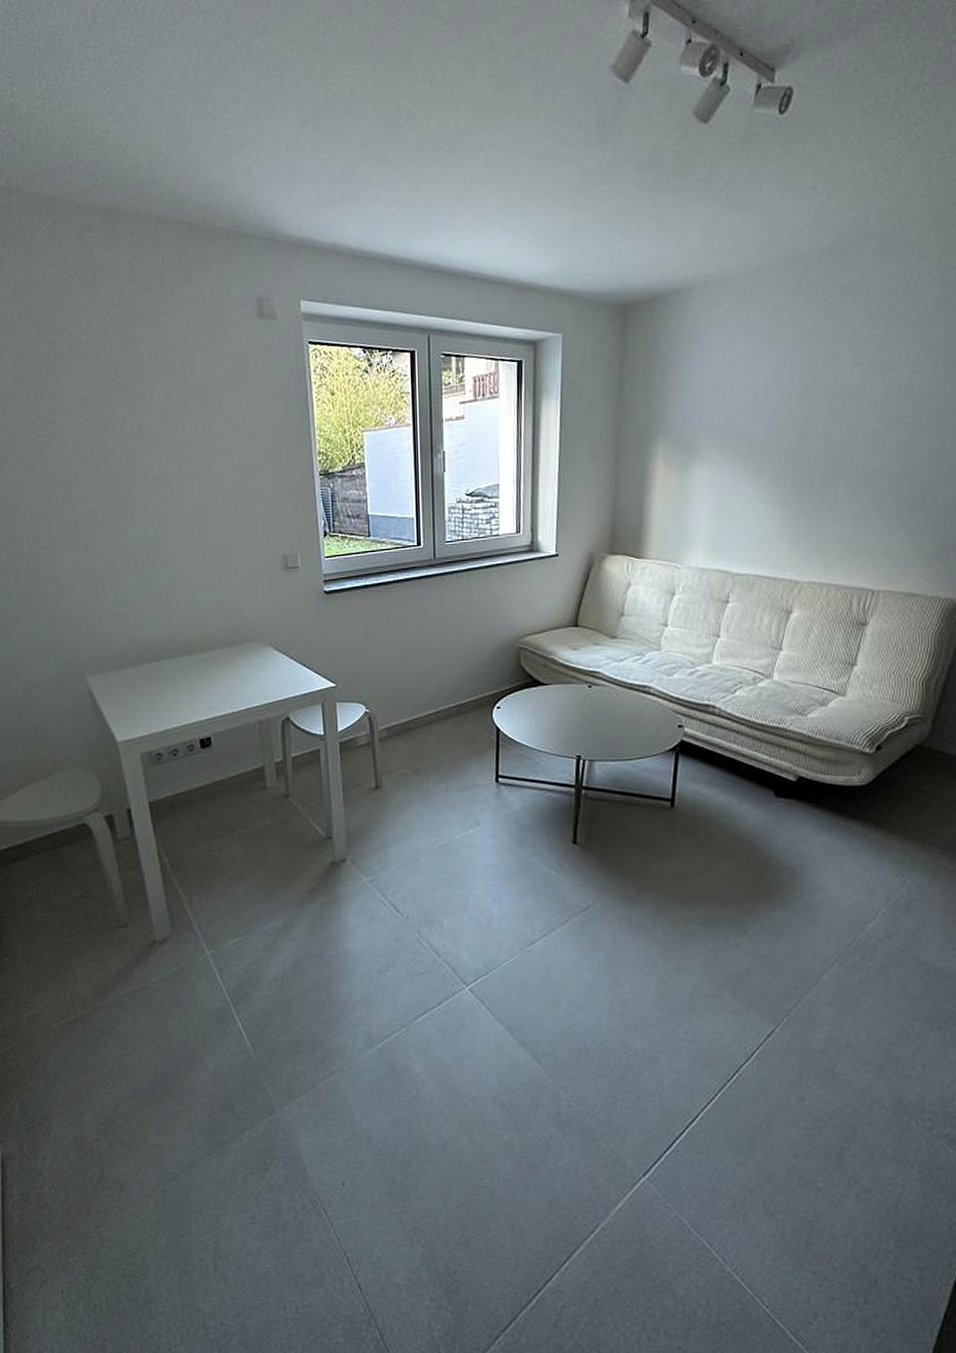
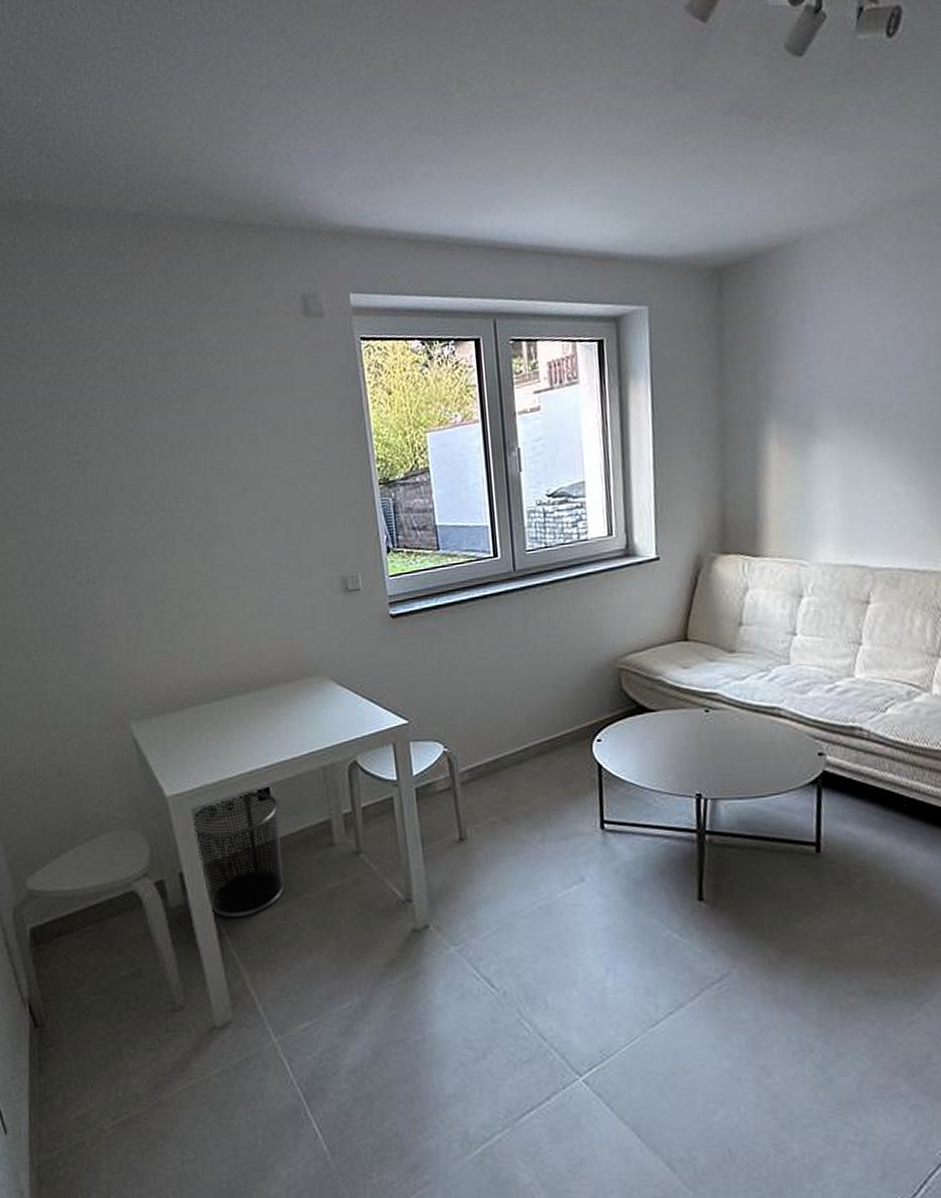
waste bin: none [140,740,222,849] -> present [192,791,285,918]

